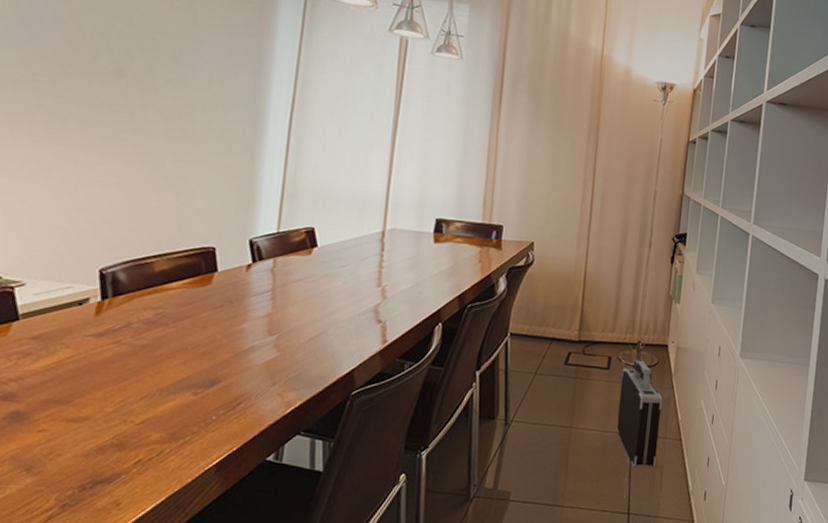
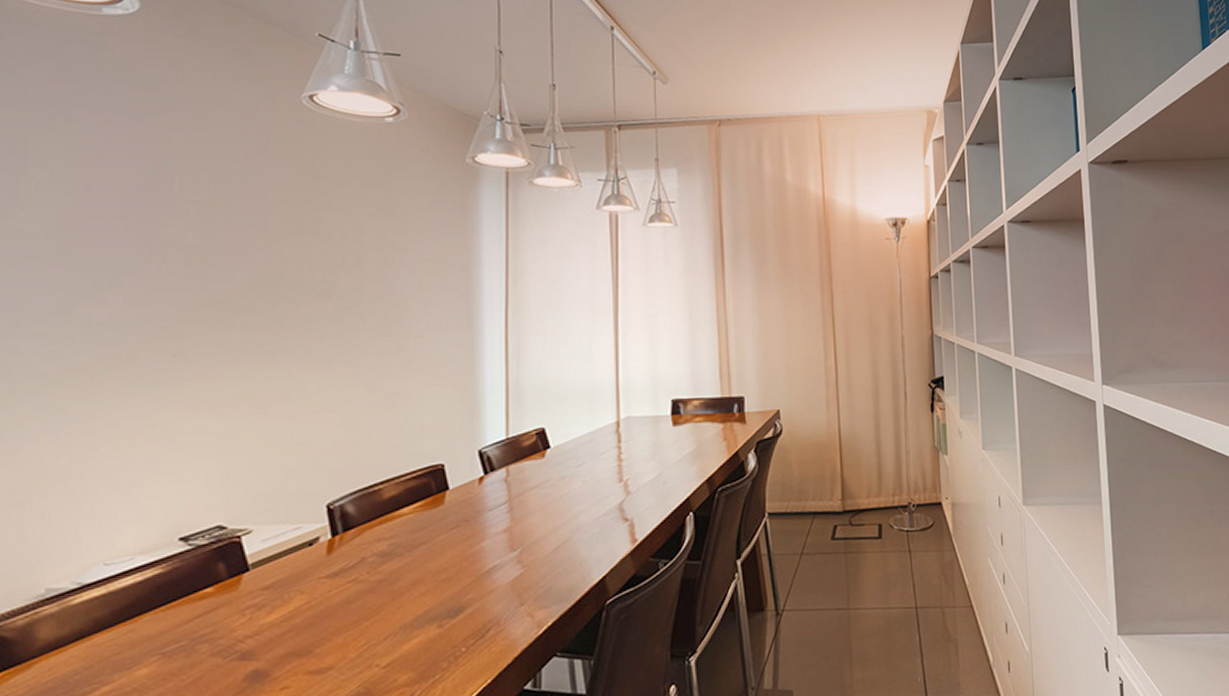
briefcase: present [616,360,663,467] -> none [896,523,948,644]

